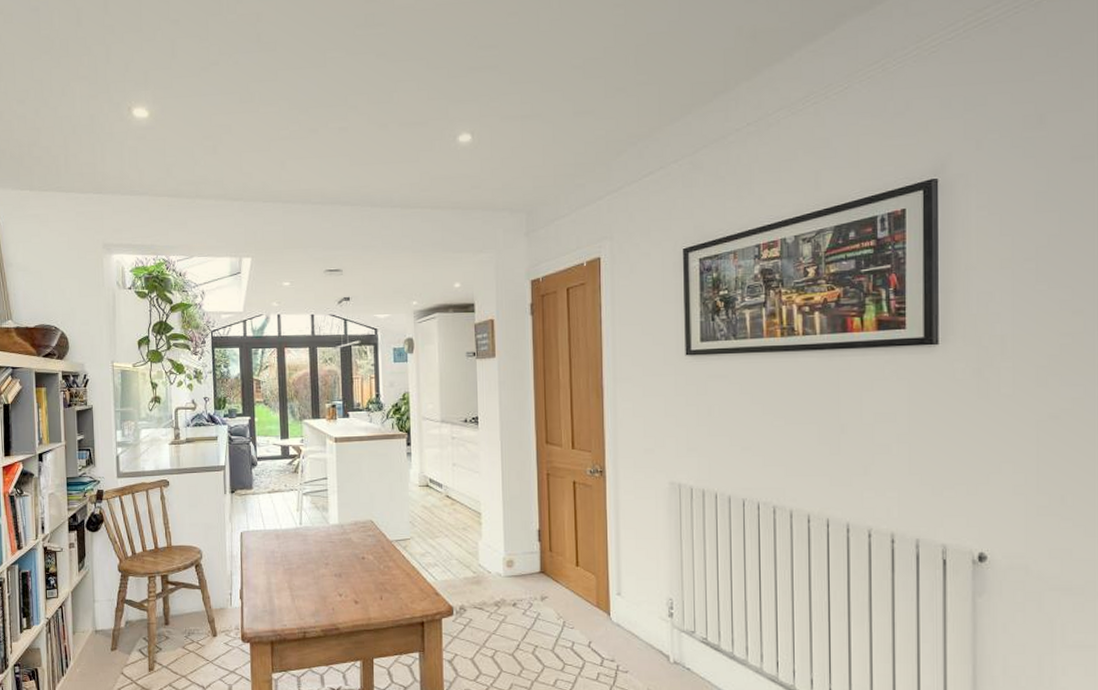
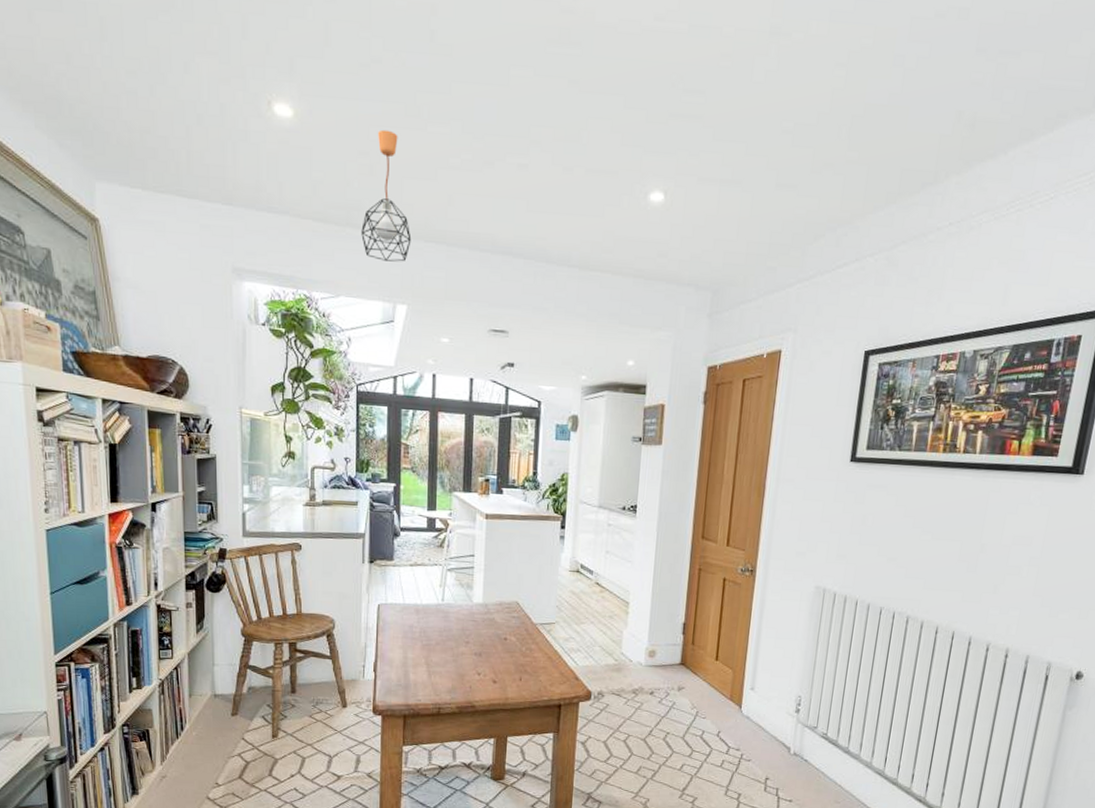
pendant light: none [209,116,252,223] -> present [361,129,412,262]

